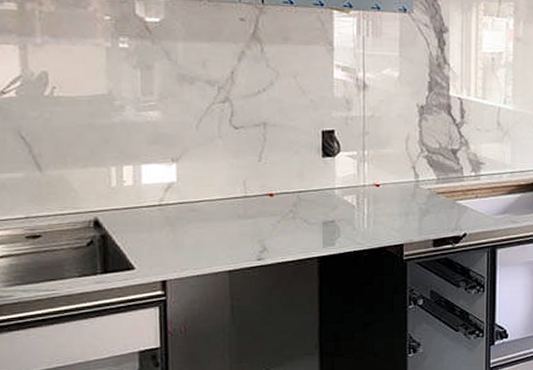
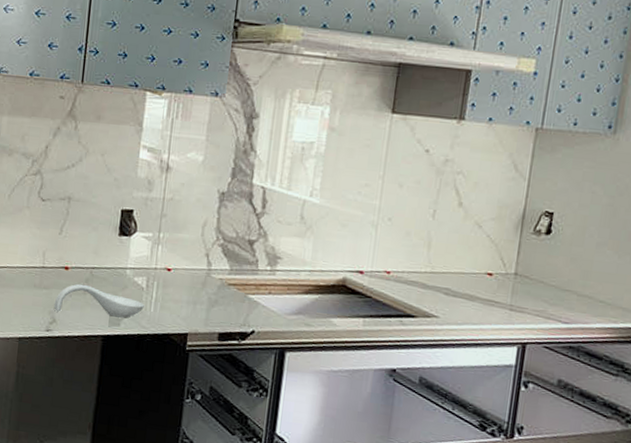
spoon rest: none [262,209,357,240] -> present [53,283,144,318]

